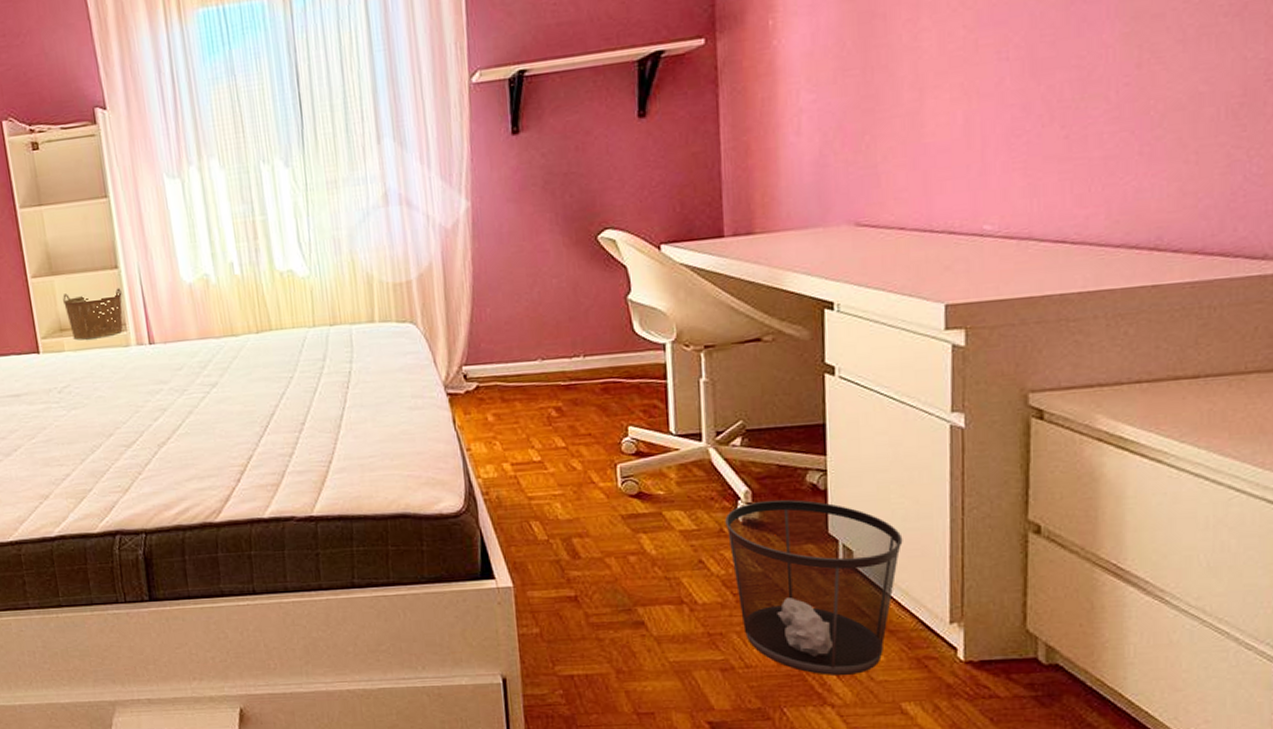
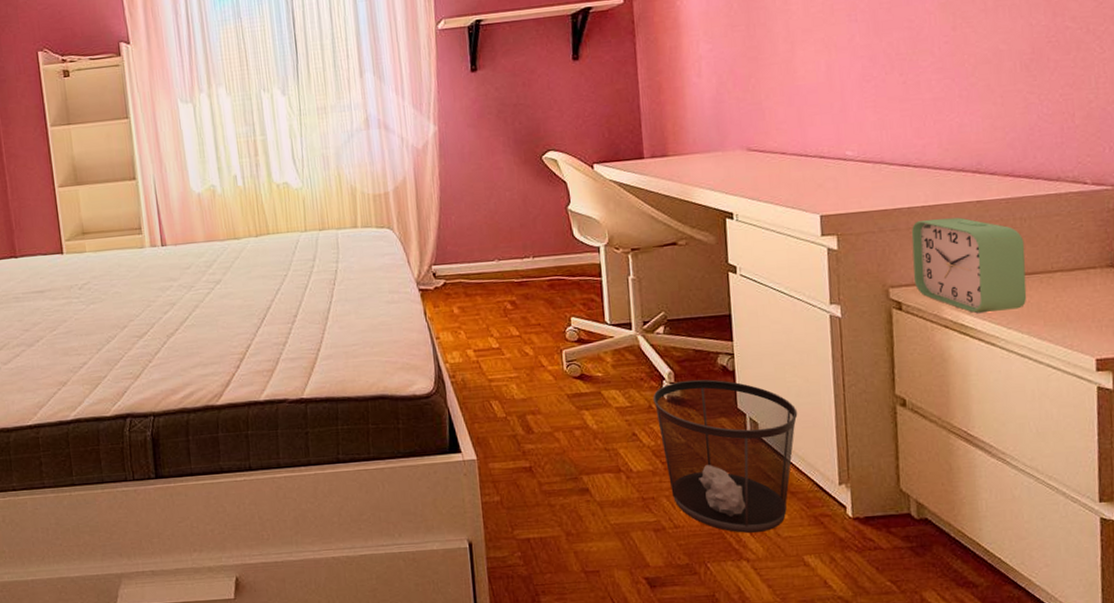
basket: present [62,288,123,341] -> none [86,196,139,243]
alarm clock: none [1061,306,1212,424] -> present [911,217,1027,314]

